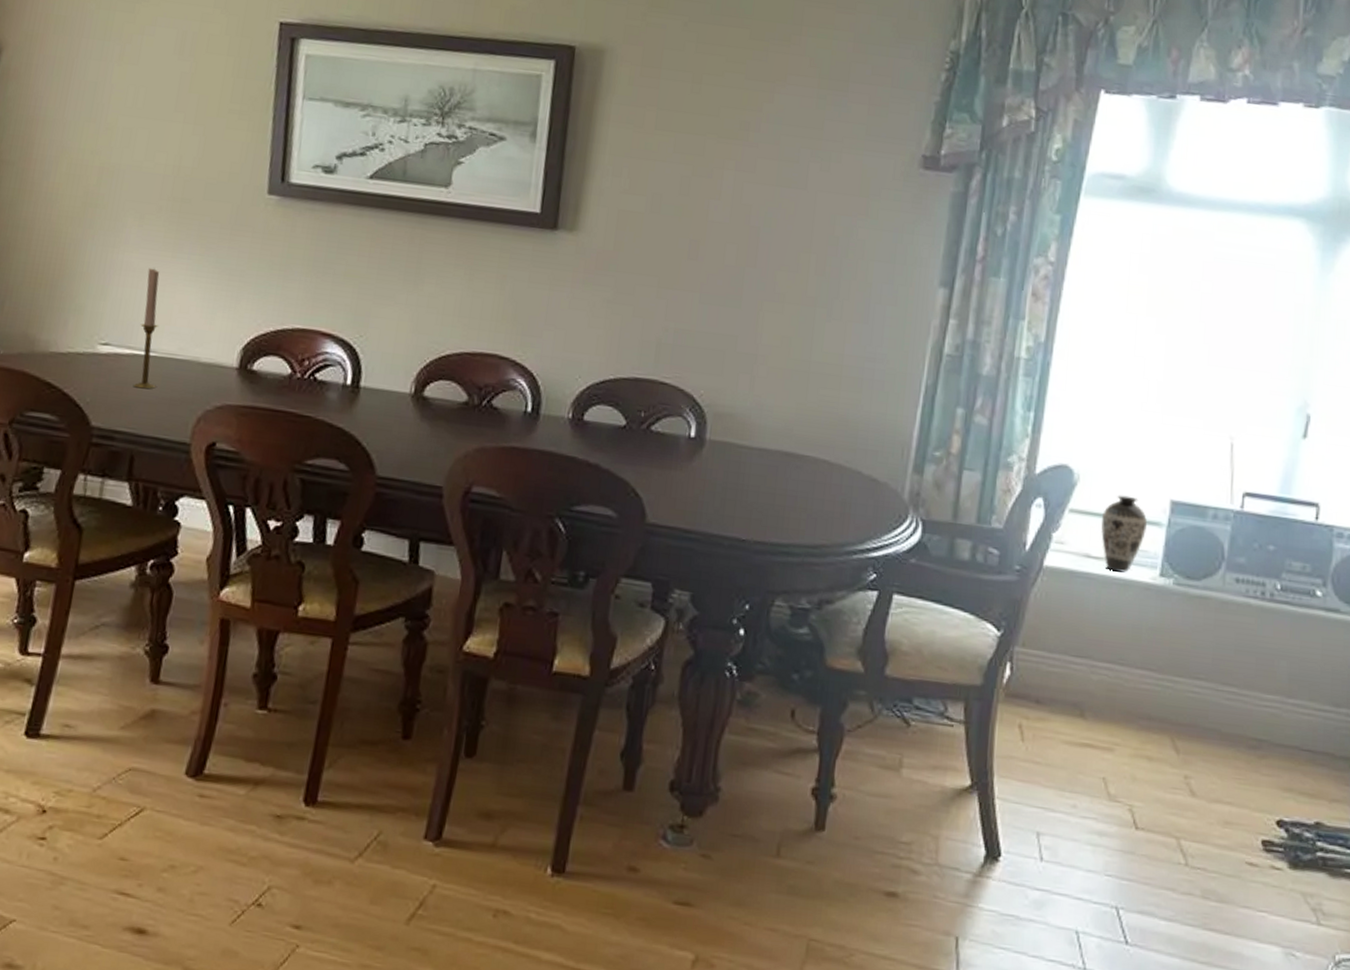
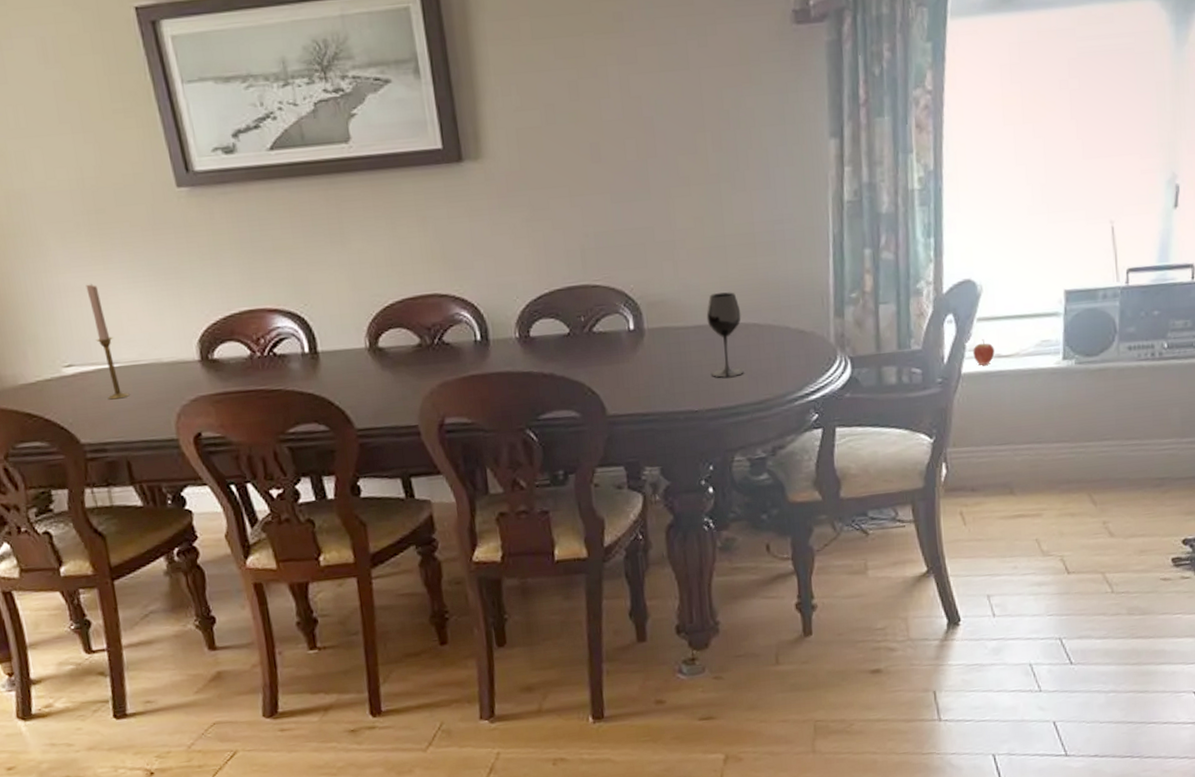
wineglass: none [768,418,813,513] -> present [706,292,744,378]
fruit: none [1059,533,1084,562] -> present [973,339,995,365]
decorative vase: present [1101,495,1148,573] -> none [1007,295,1047,365]

